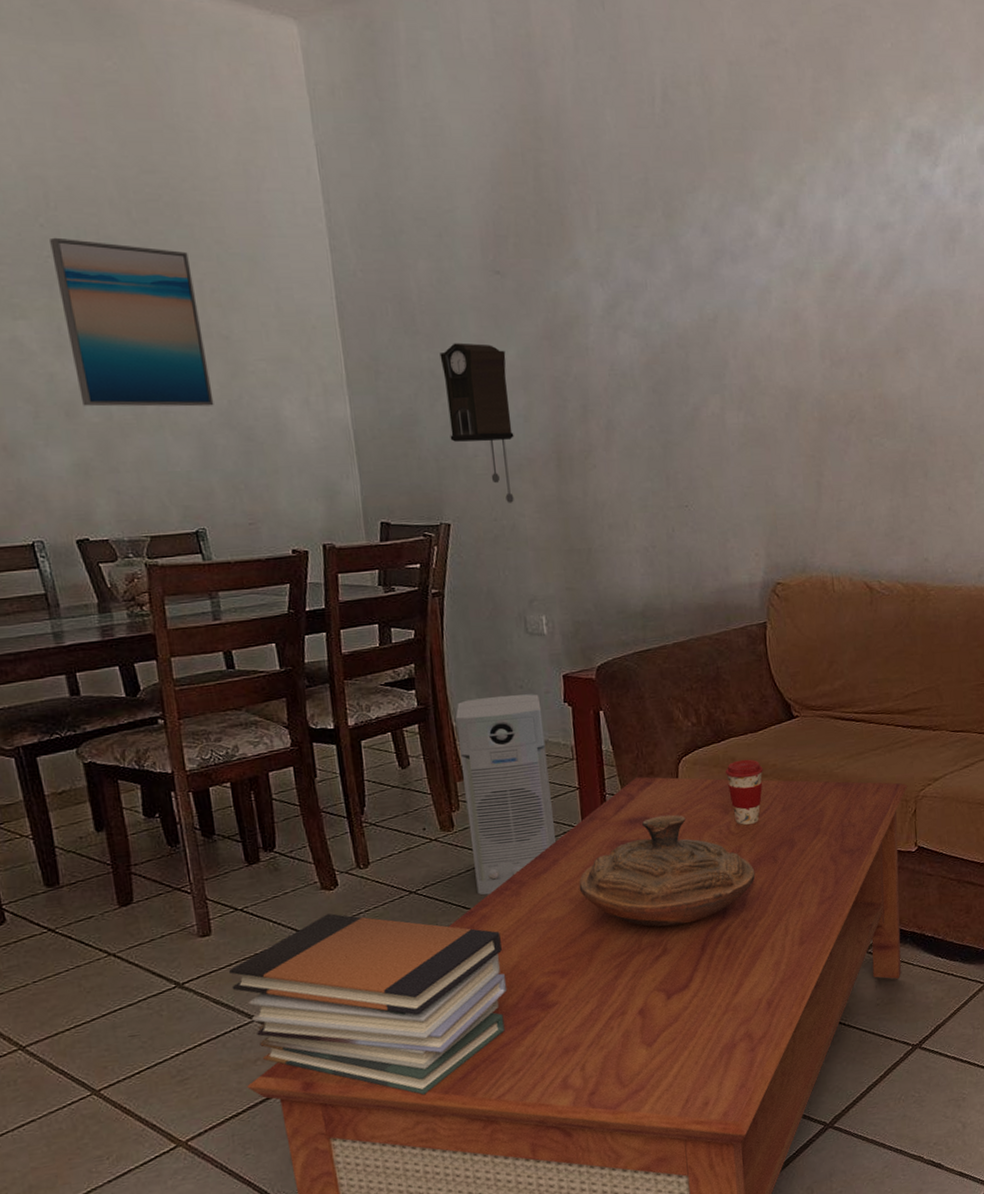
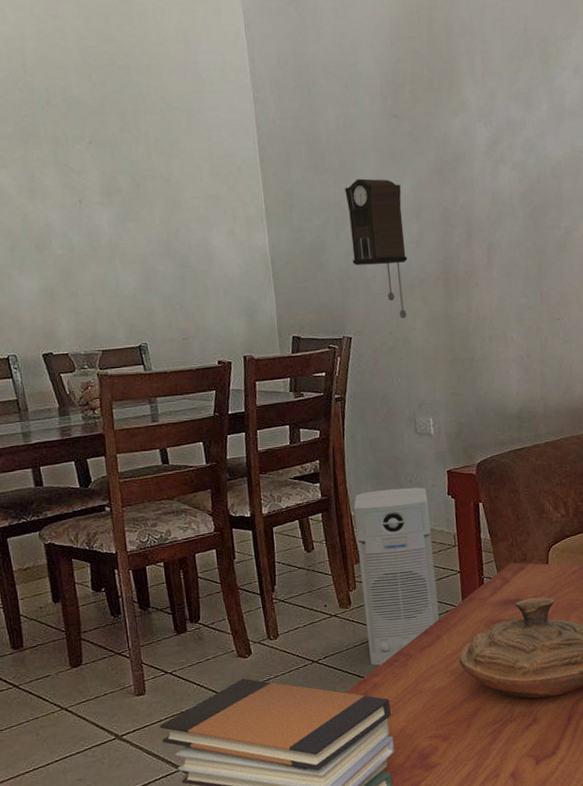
wall art: present [50,237,214,407] -> none [26,99,156,241]

